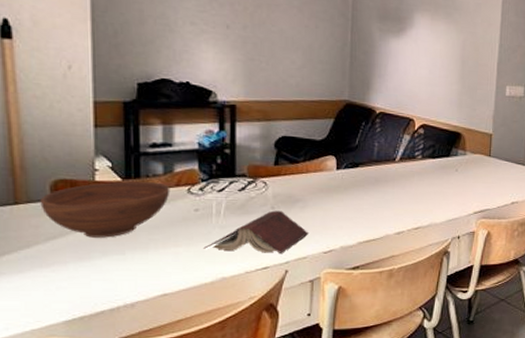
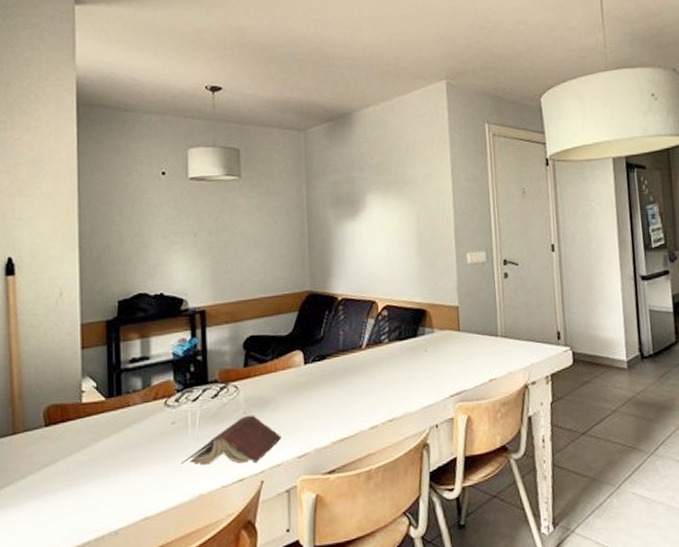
bowl: present [40,181,170,238] -> none [35,398,149,462]

